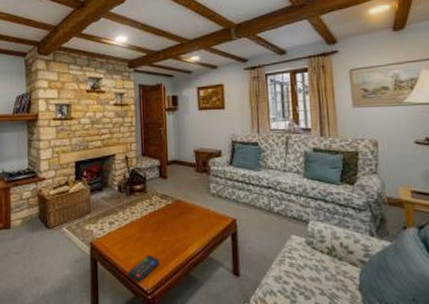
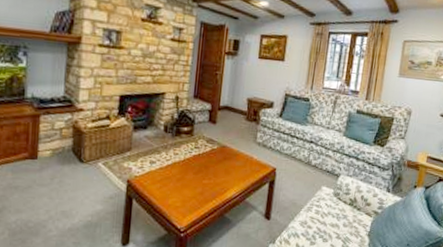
remote control: present [127,254,161,282] -> none [162,195,198,221]

